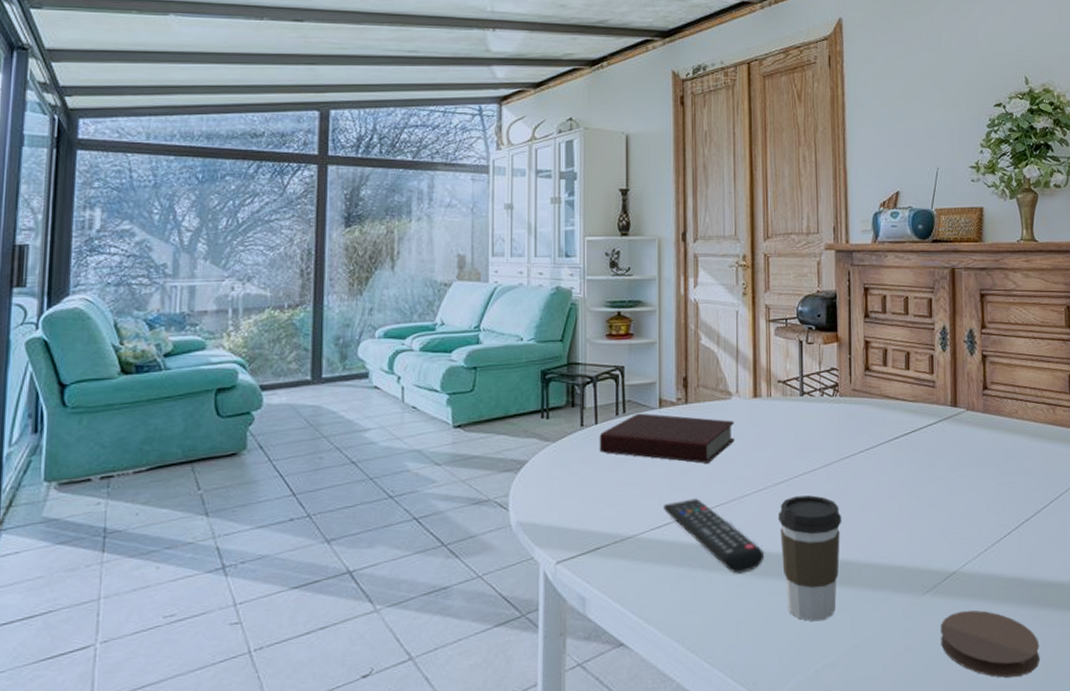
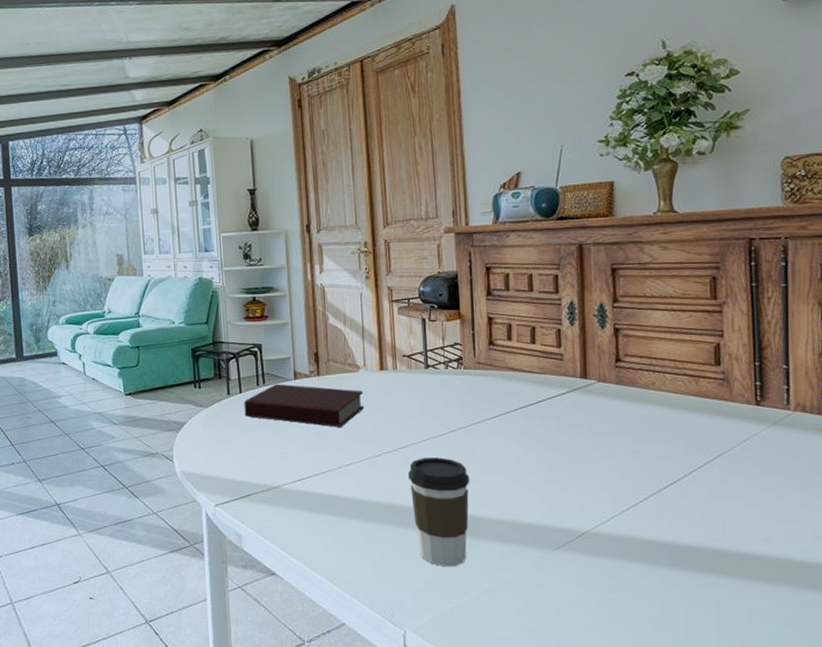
remote control: present [662,498,764,574] -> none [302,457,396,522]
coaster: present [940,610,1040,678] -> none [573,567,681,631]

